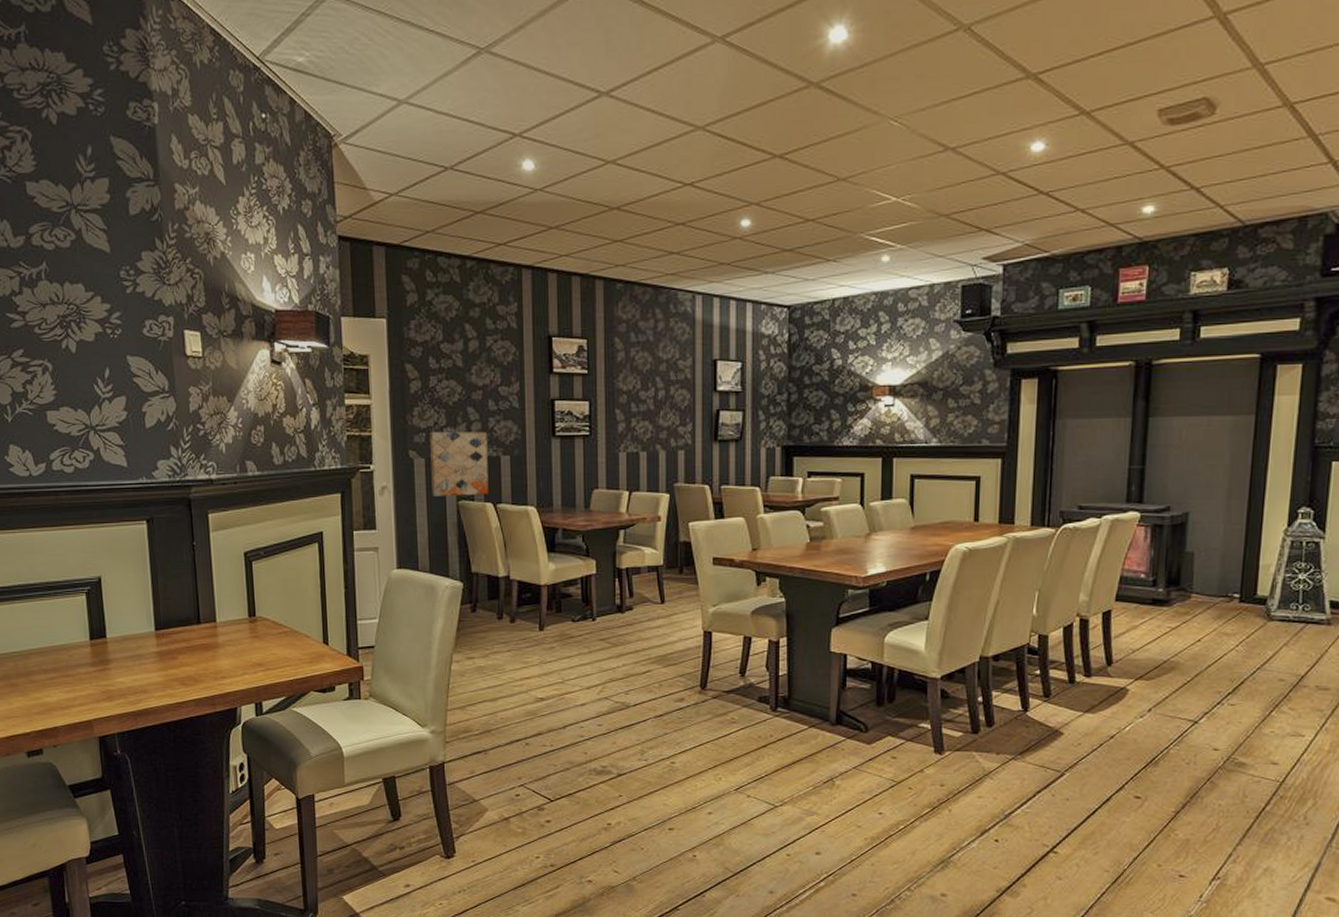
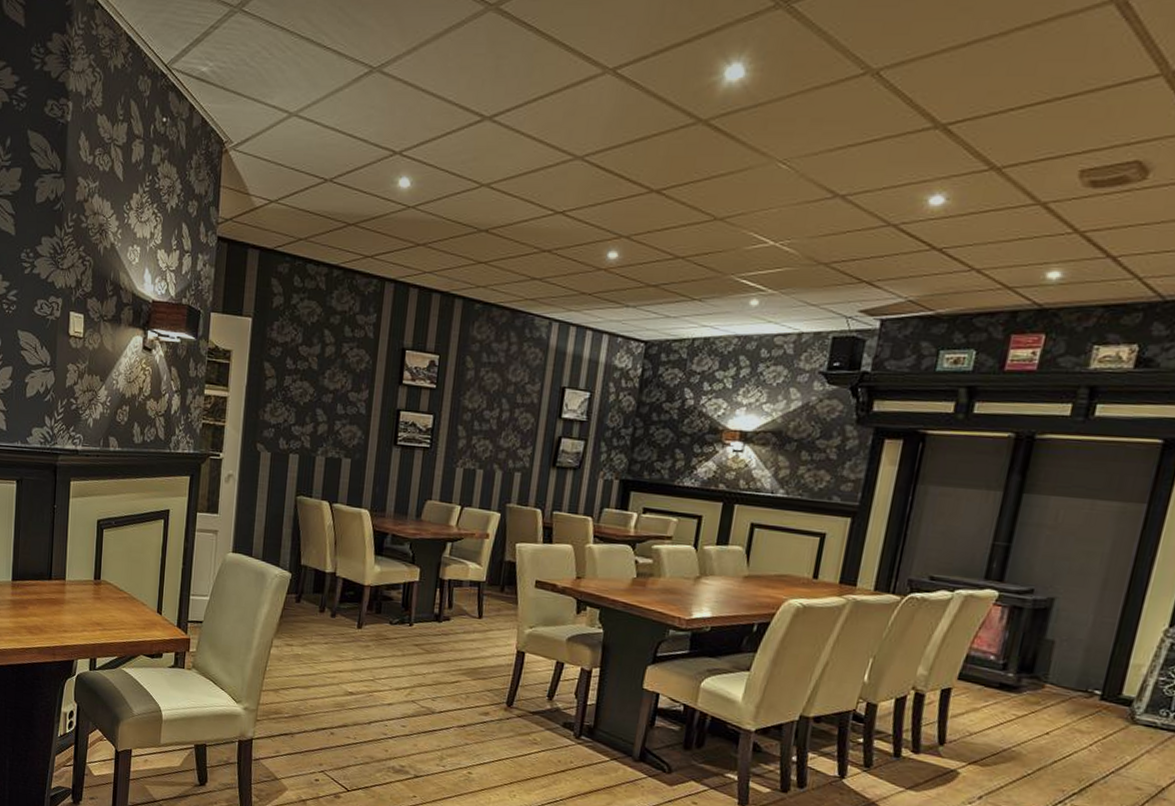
wall art: present [430,431,489,496] -> none [273,428,332,494]

